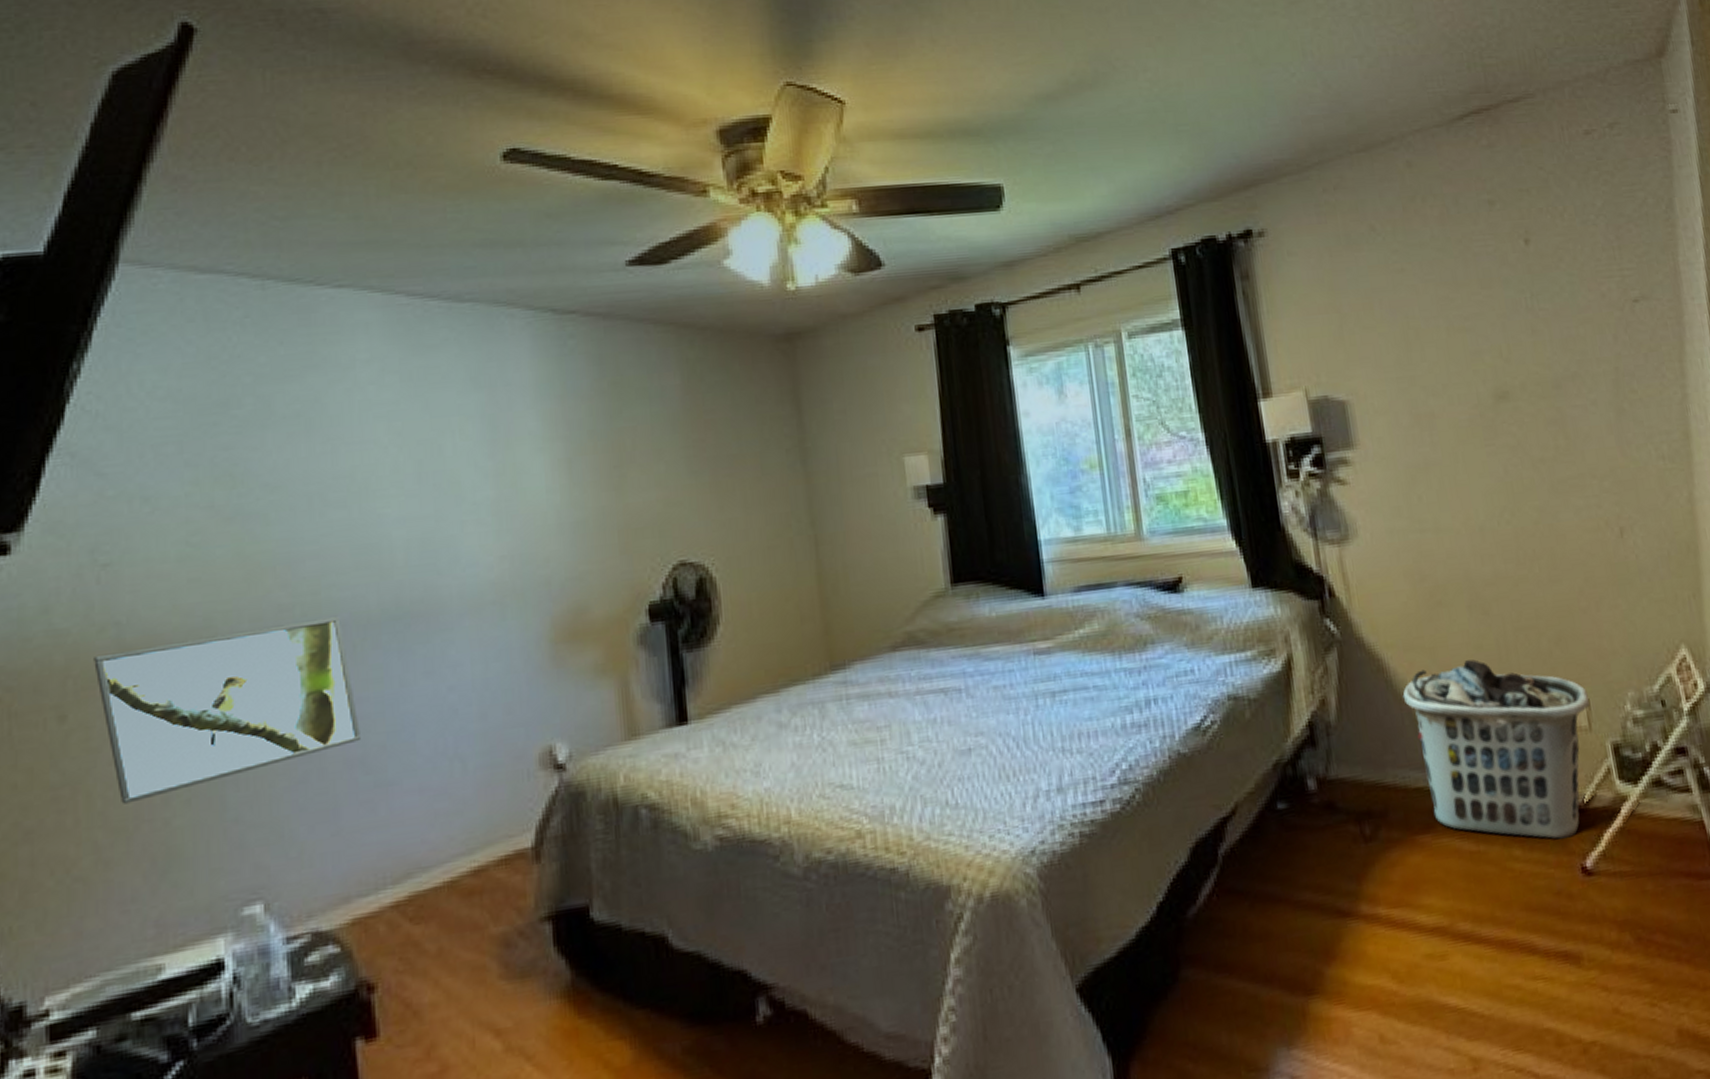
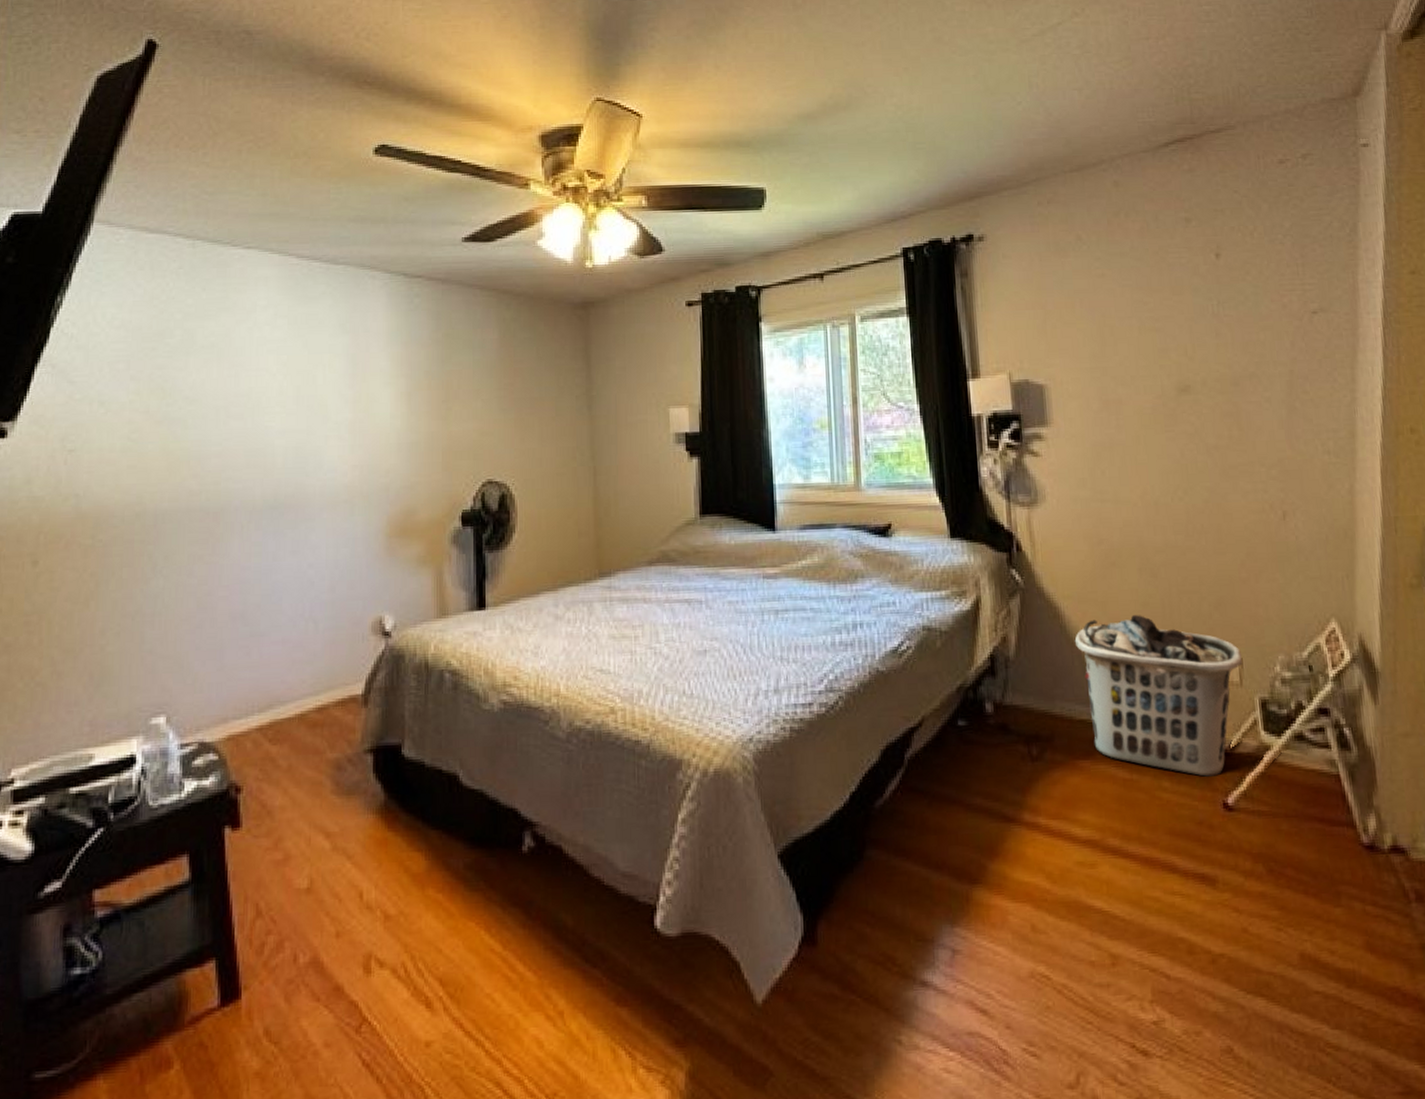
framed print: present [94,615,360,804] -> none [59,502,243,631]

